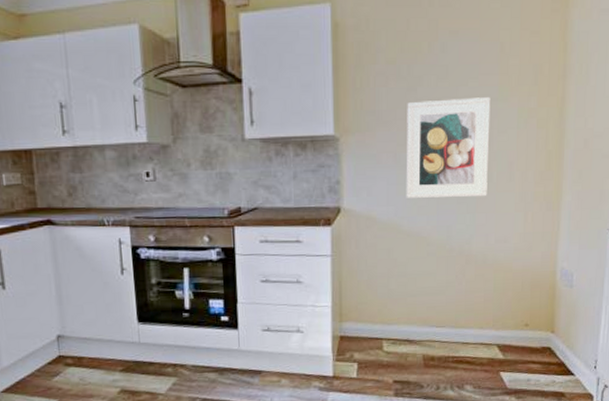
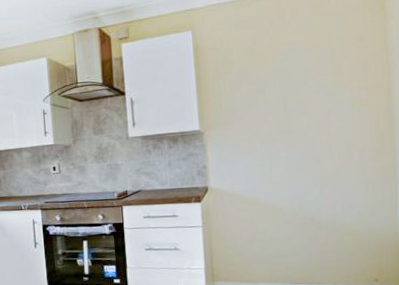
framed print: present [406,97,491,198] -> none [257,93,331,177]

